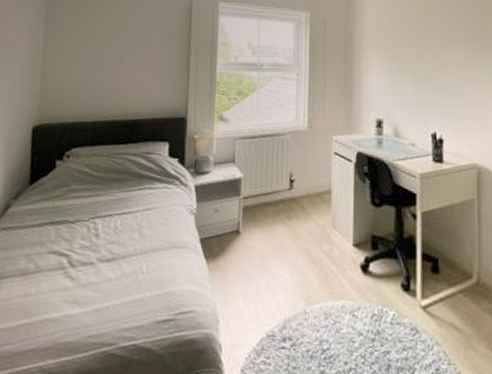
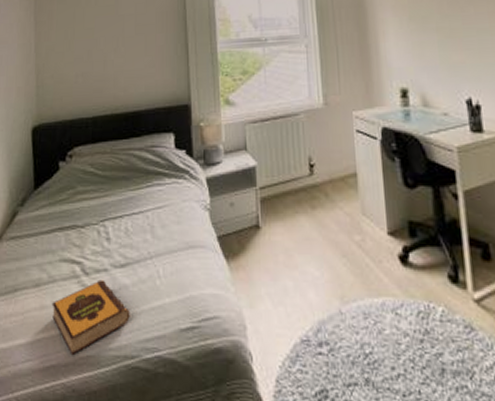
hardback book: none [35,272,112,341] -> present [52,279,130,356]

